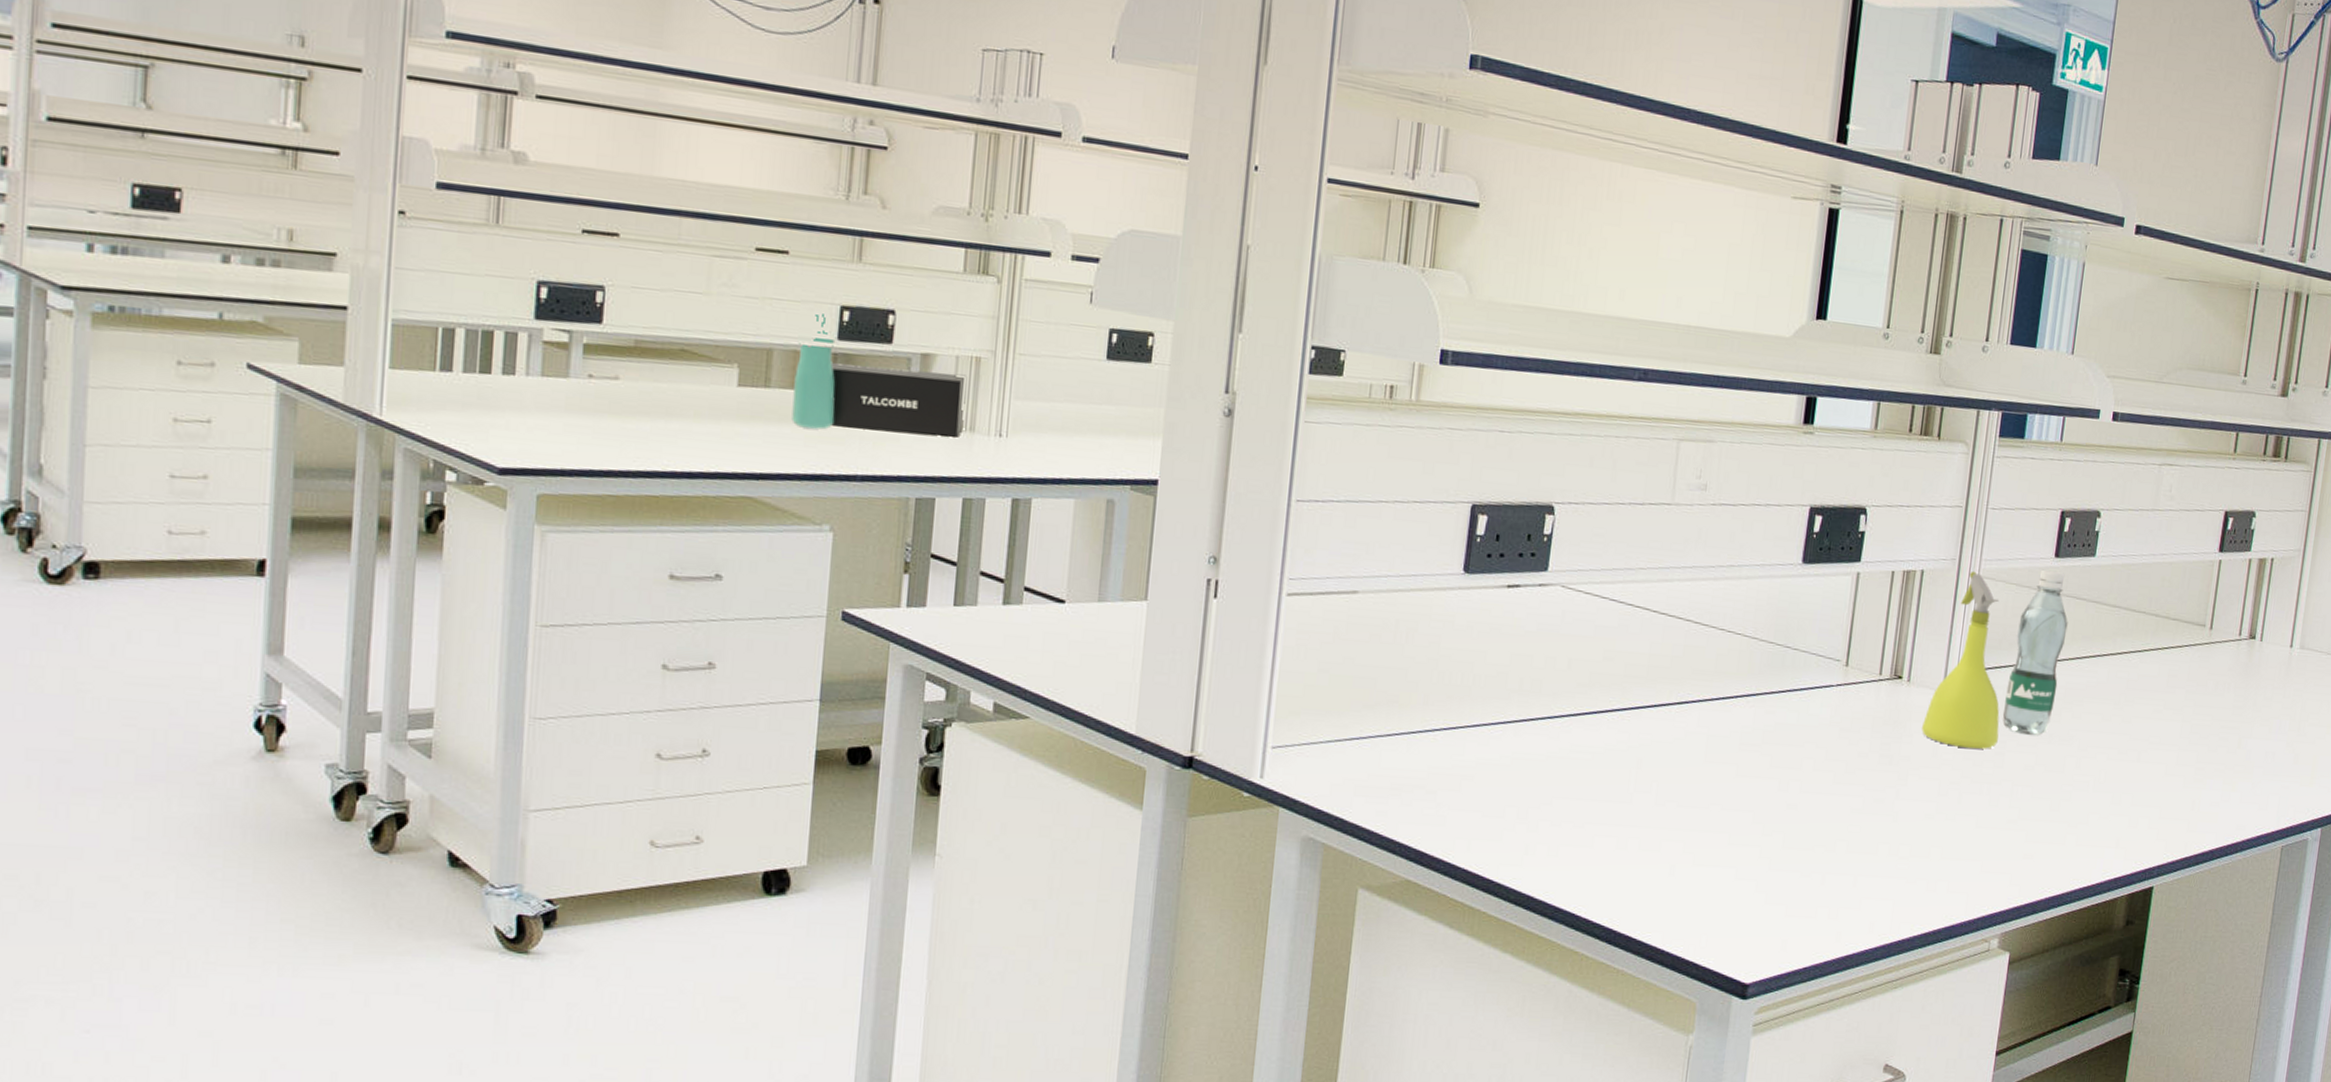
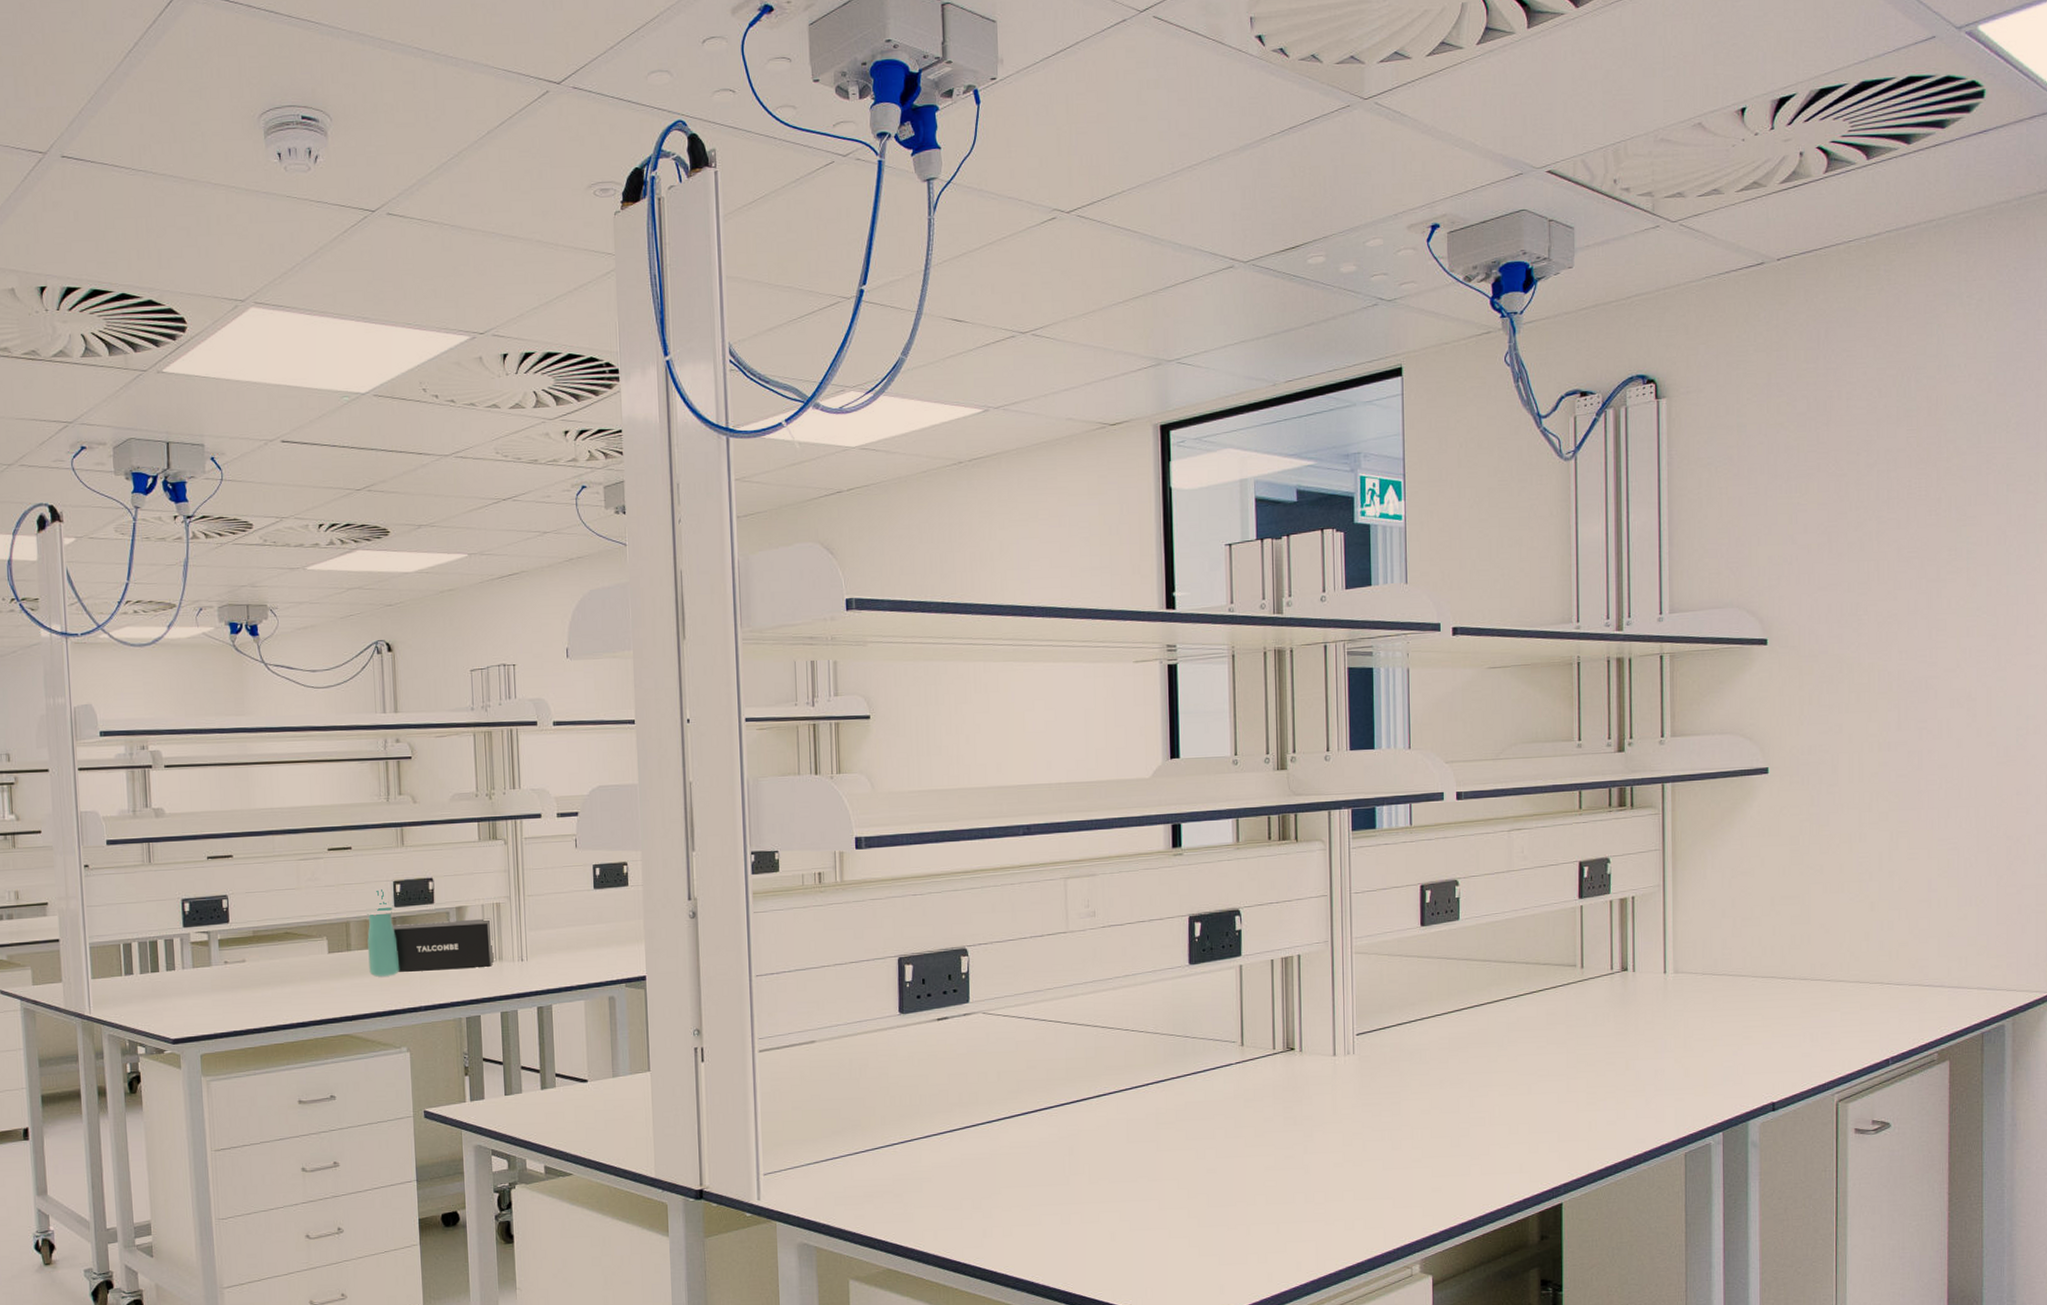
spray bottle: present [1922,571,2000,750] -> none [1319,948,1392,1103]
bottle: present [2002,569,2068,737] -> none [1392,937,1443,1084]

